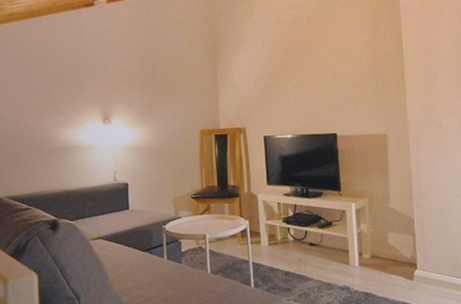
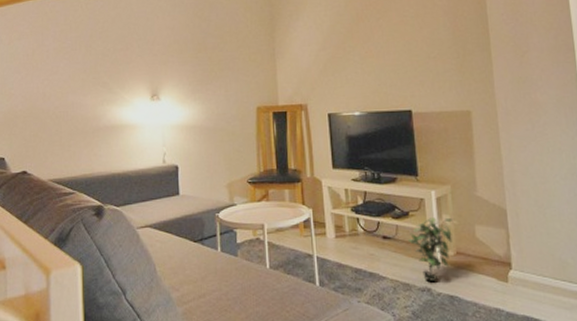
potted plant: none [331,225,370,281] -> present [407,216,454,281]

